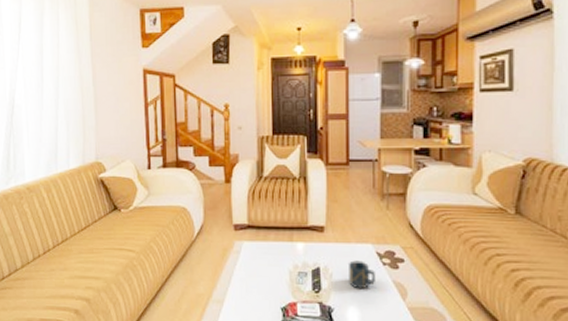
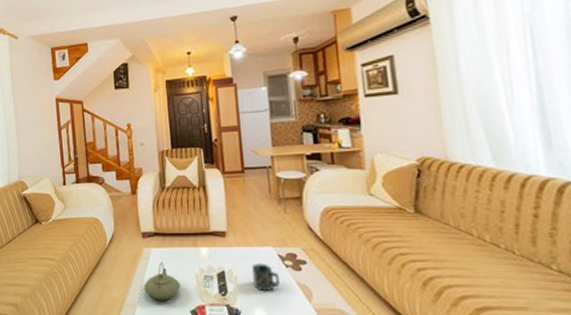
teapot: none [233,256,272,297] -> present [144,262,181,301]

